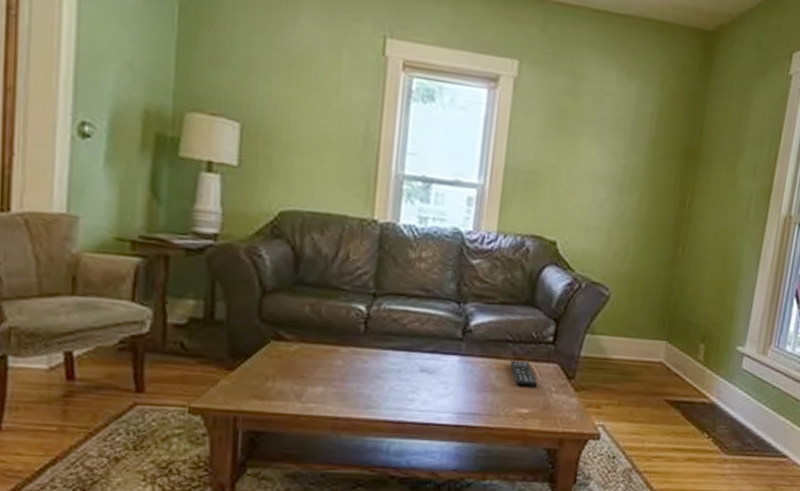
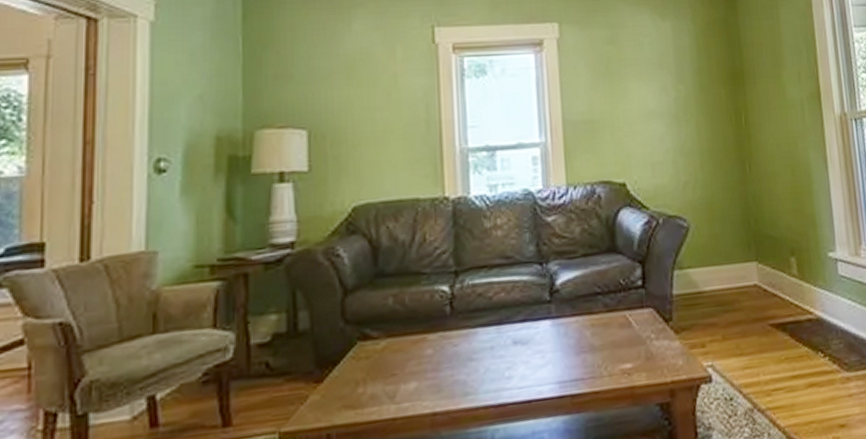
remote control: present [510,360,538,388] -> none [604,311,636,341]

